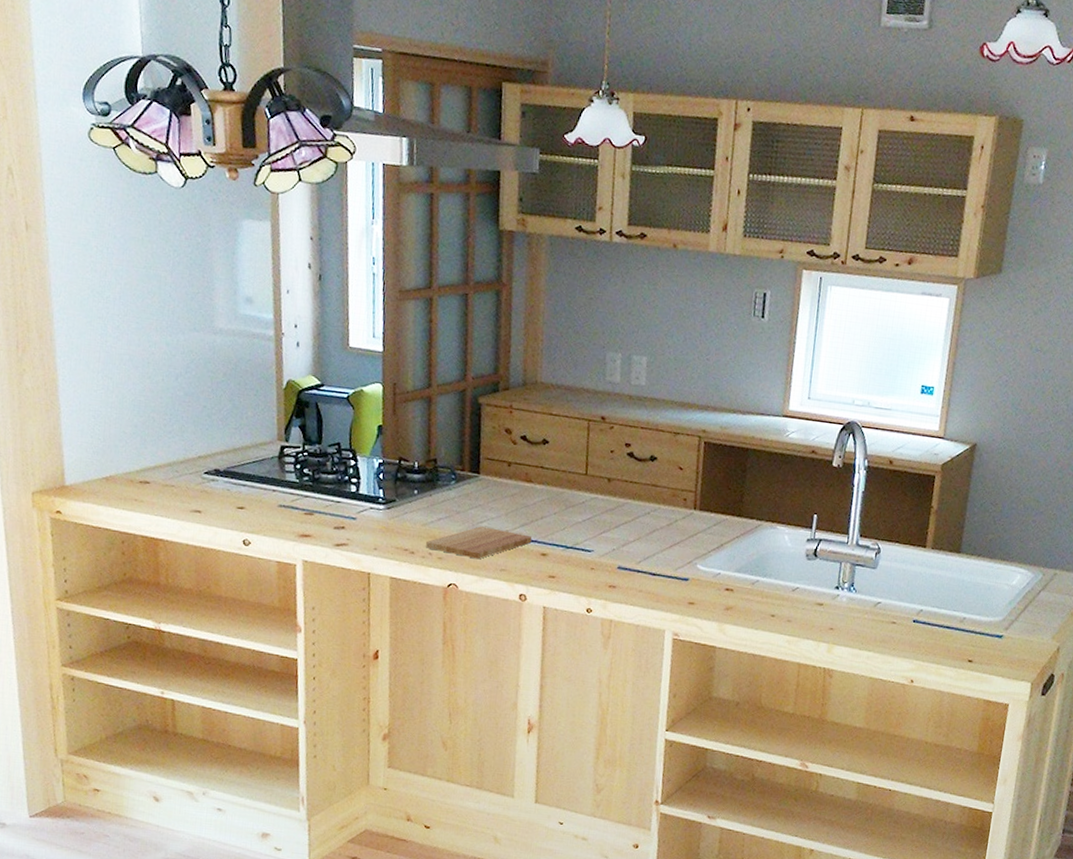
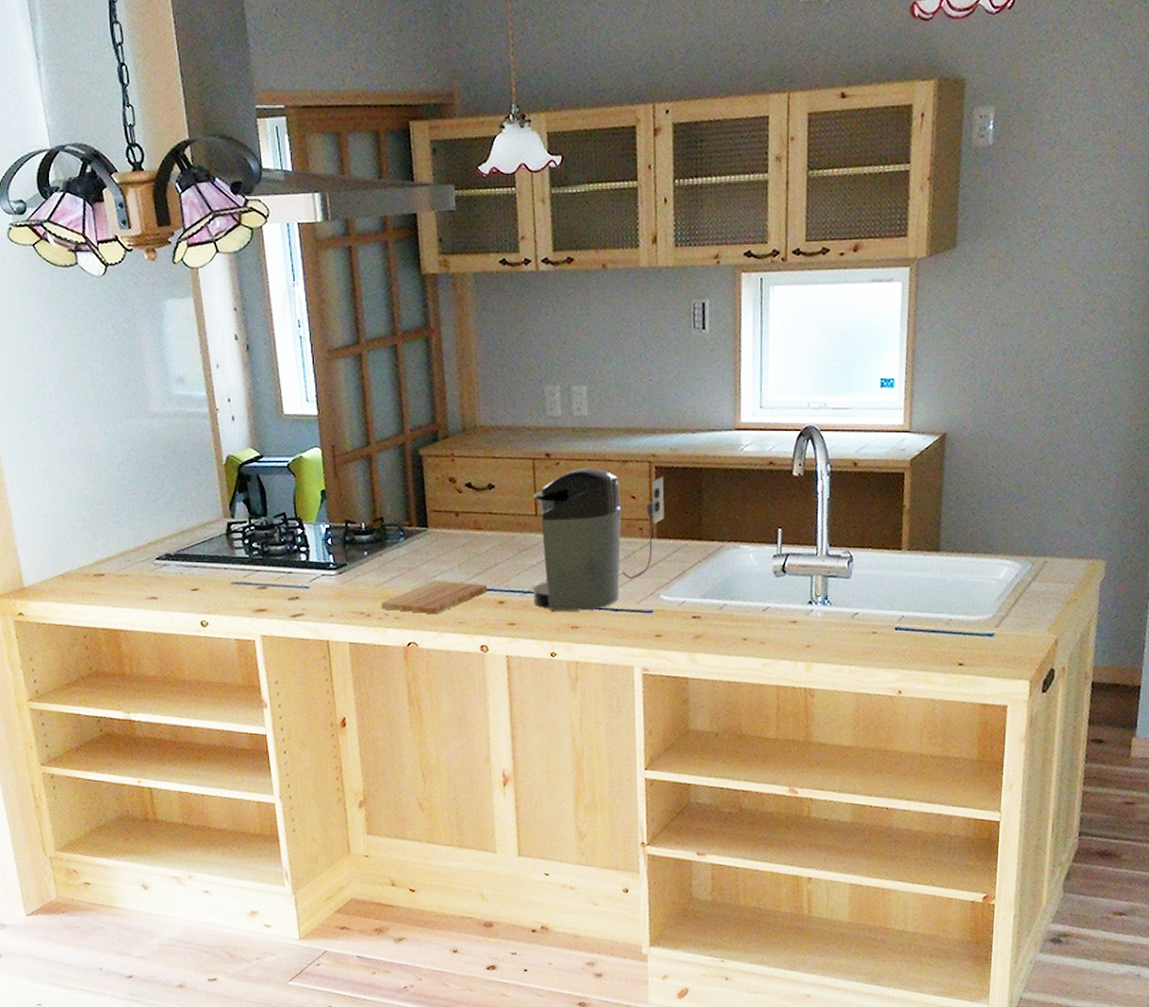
coffee maker: none [575,434,712,572] -> present [533,467,665,611]

